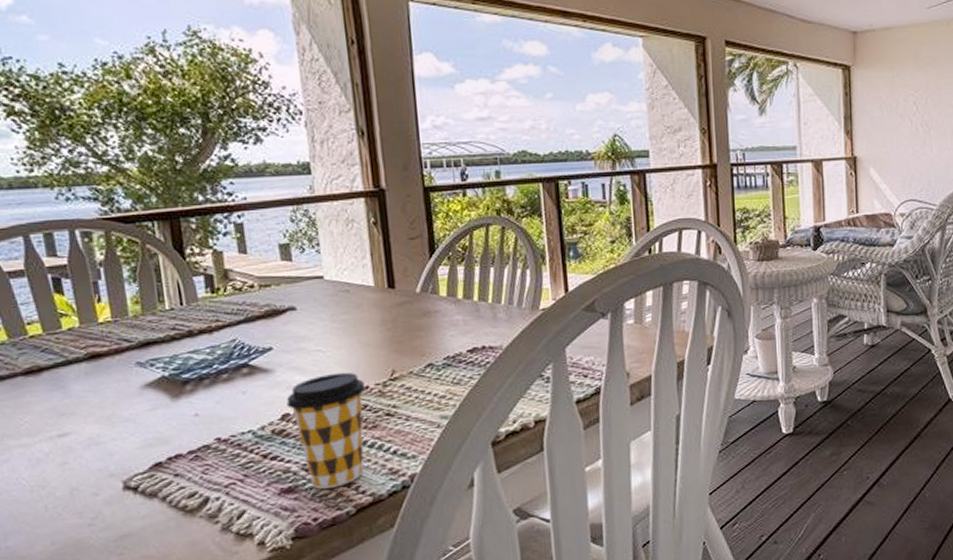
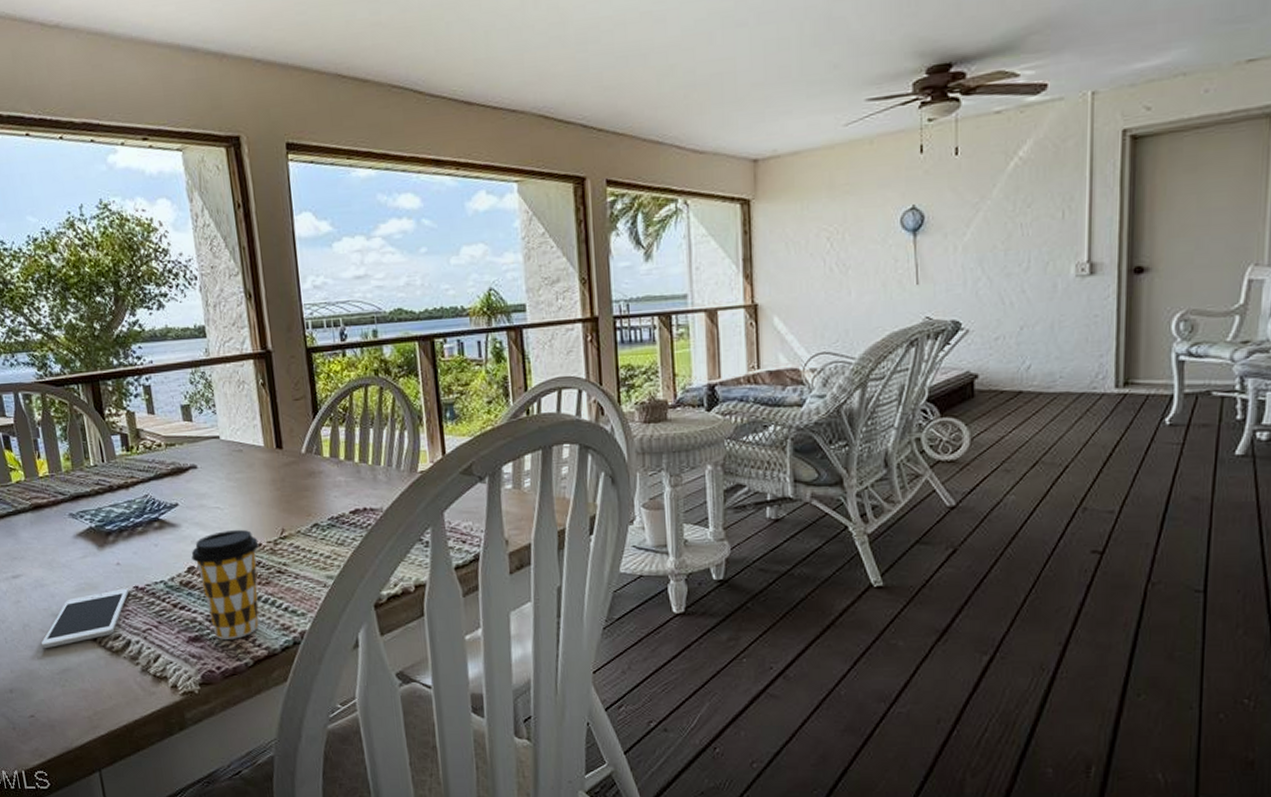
cell phone: none [93,440,209,515] -> present [41,588,129,649]

